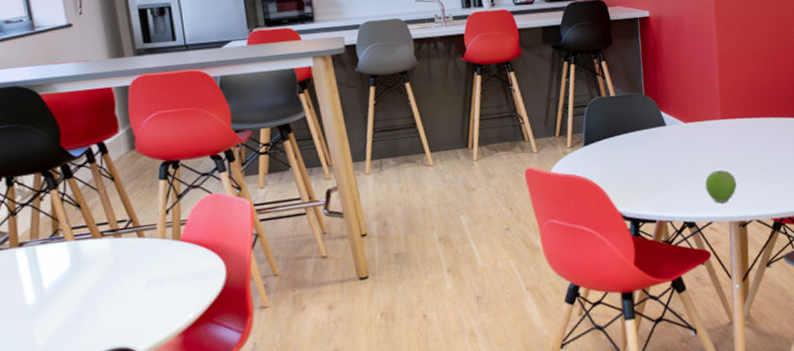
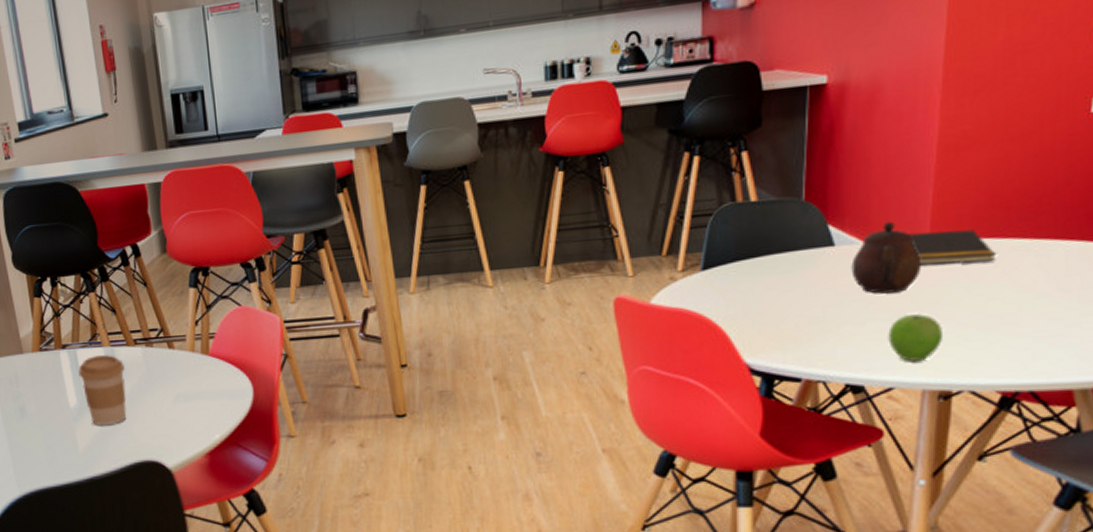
coffee cup: none [37,248,93,320] -> present [78,354,127,426]
teapot: none [677,108,719,158] -> present [851,221,922,294]
notepad: none [709,112,759,137] -> present [909,229,997,265]

